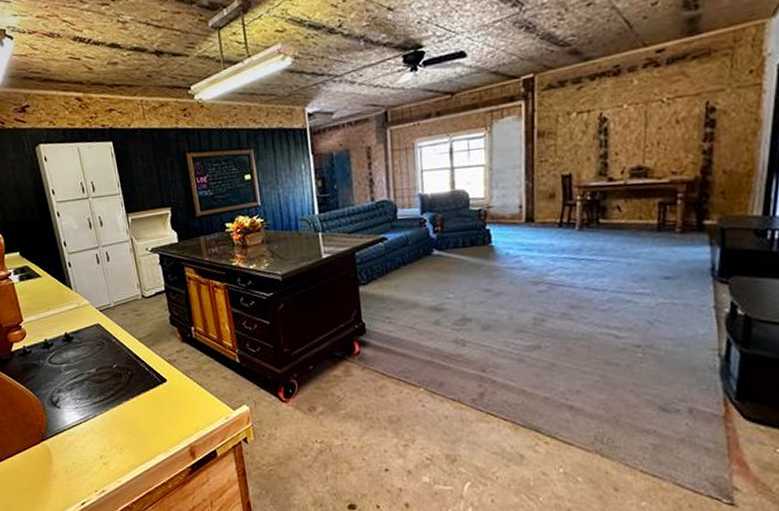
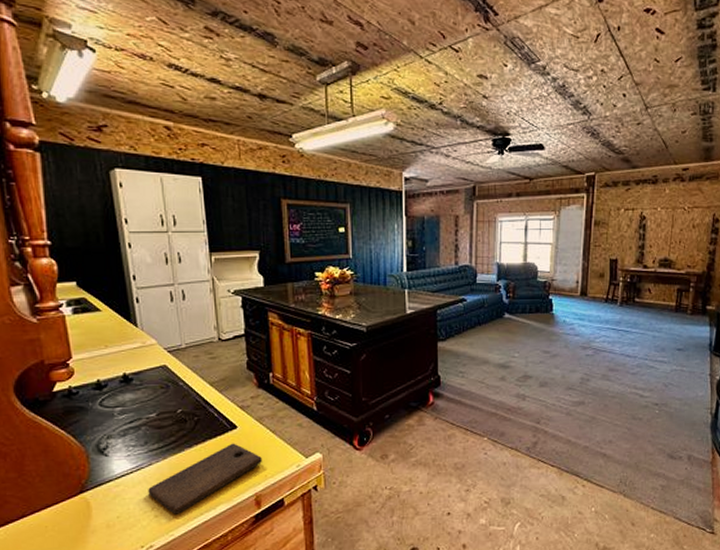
cutting board: none [95,396,193,464] -> present [148,443,262,516]

